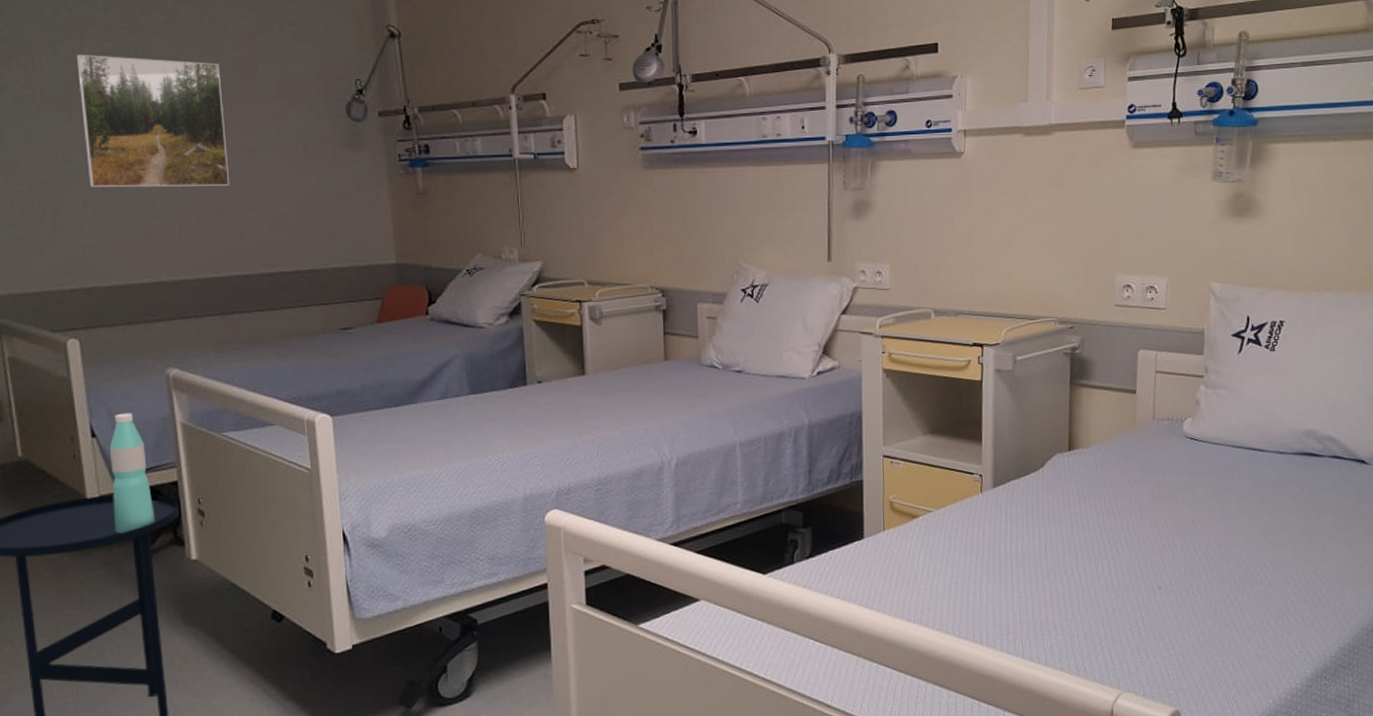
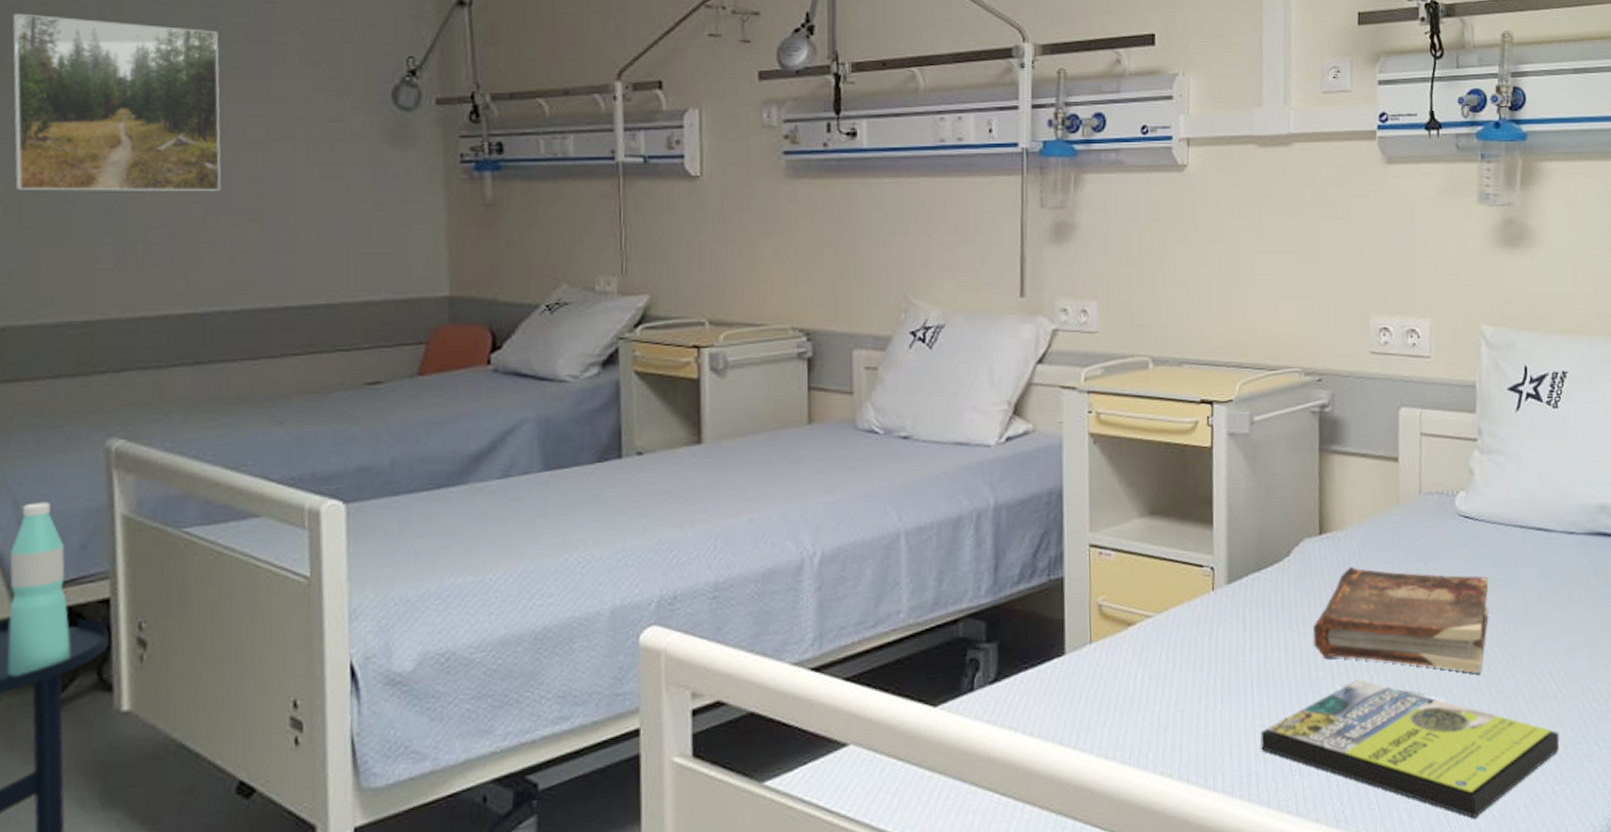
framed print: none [1017,564,1264,672] -> present [1260,679,1560,818]
book: none [1061,477,1209,563] -> present [1312,567,1489,674]

